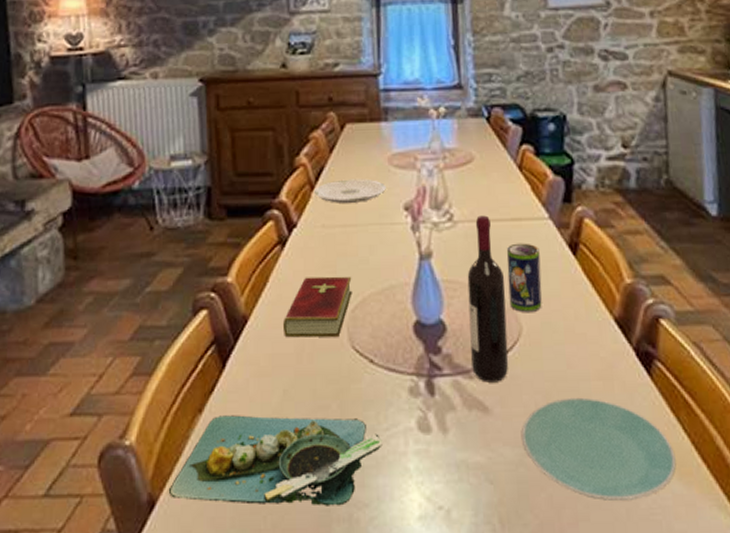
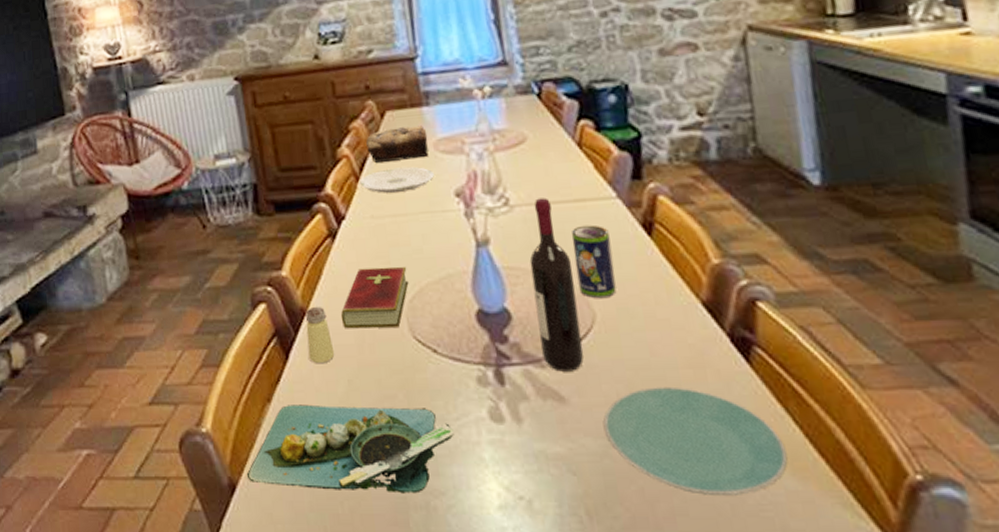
saltshaker: none [246,315,273,373] -> present [306,307,335,364]
bread loaf: none [324,140,383,173] -> present [366,125,429,163]

